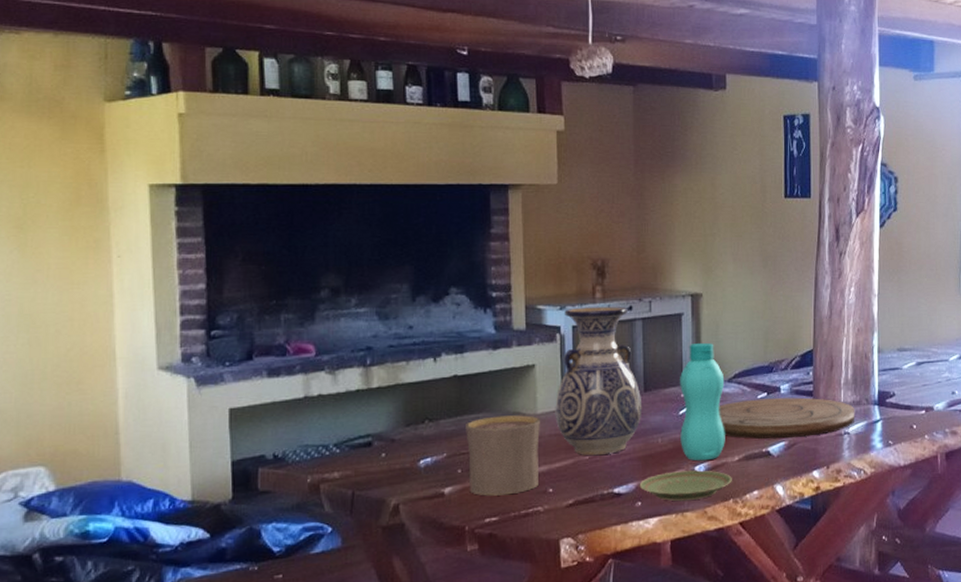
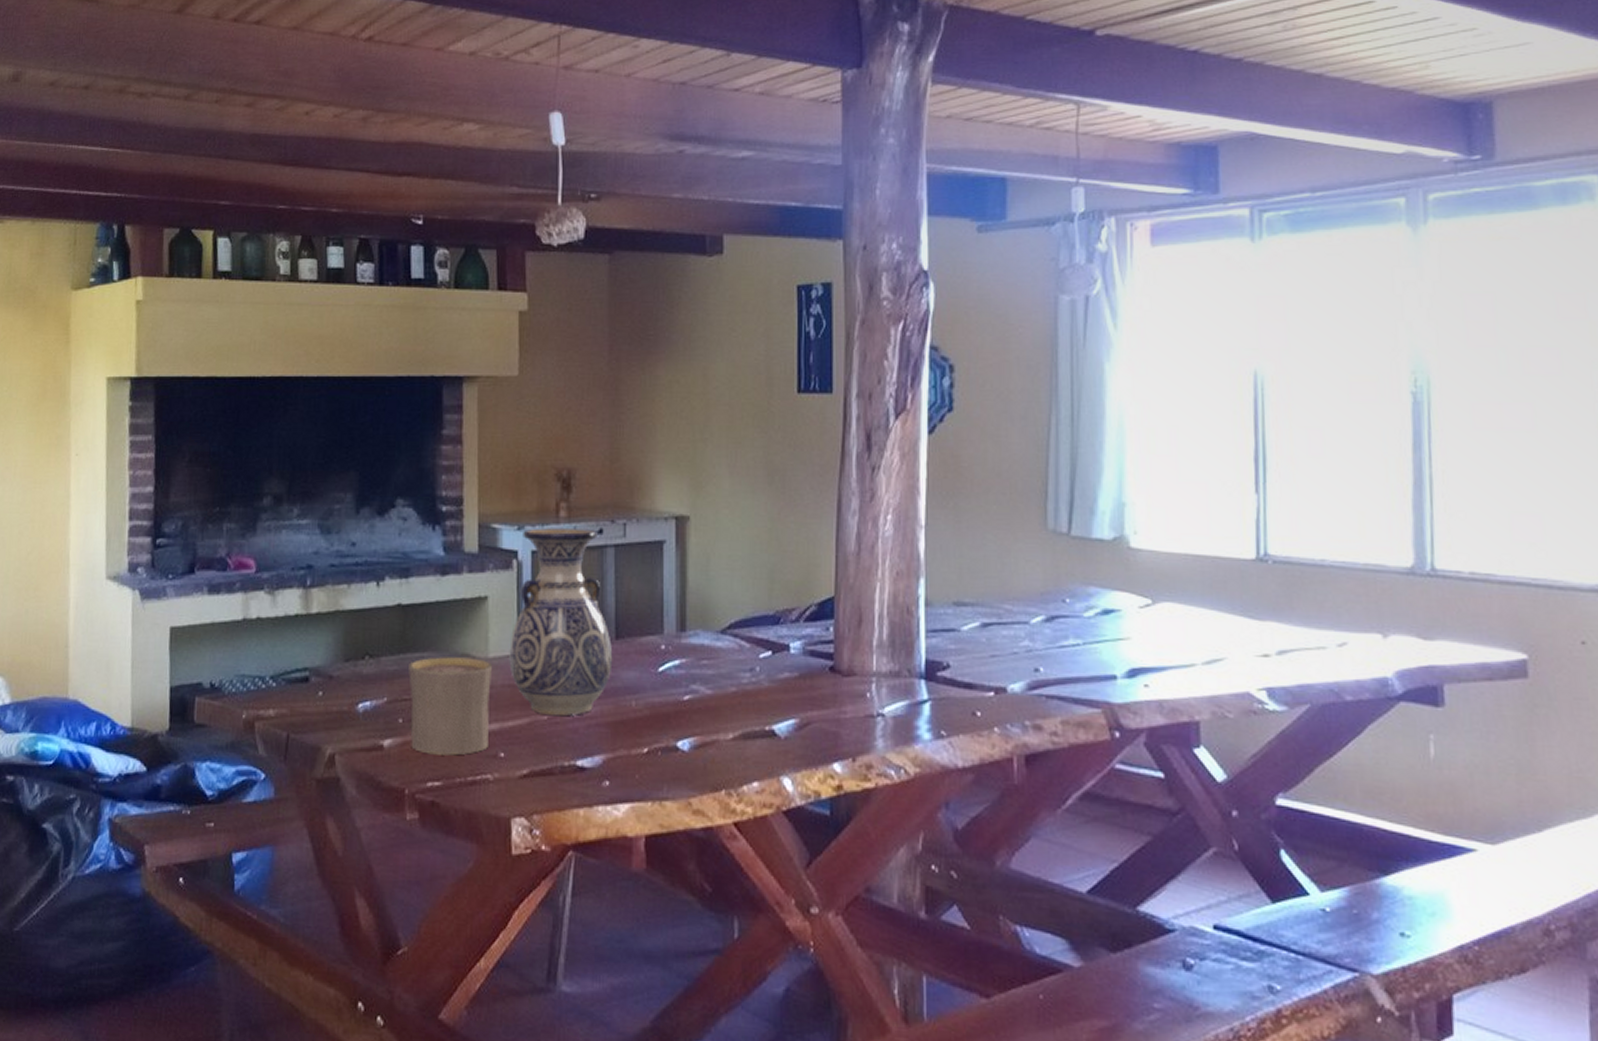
plate: present [639,470,732,502] -> none [607,745,725,787]
bottle: present [680,342,725,461] -> none [659,579,717,736]
cutting board: present [719,397,856,439] -> none [708,658,893,715]

